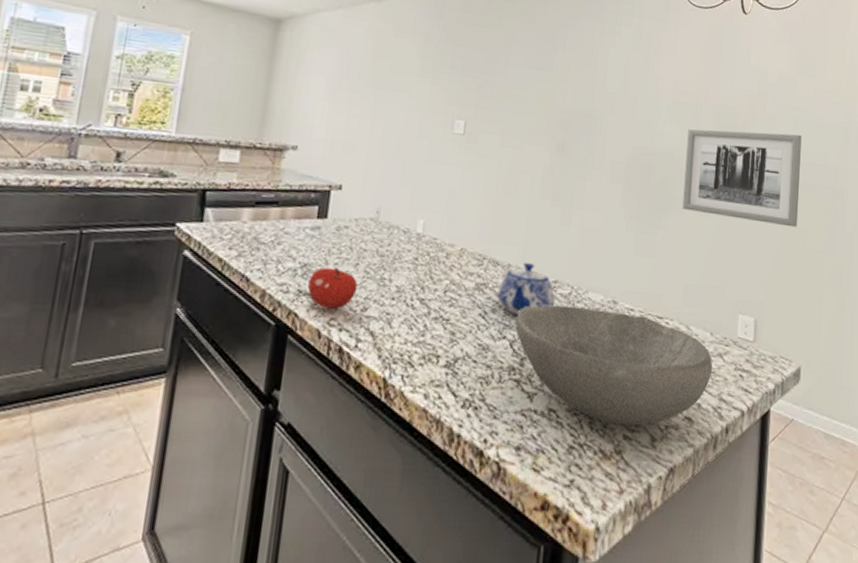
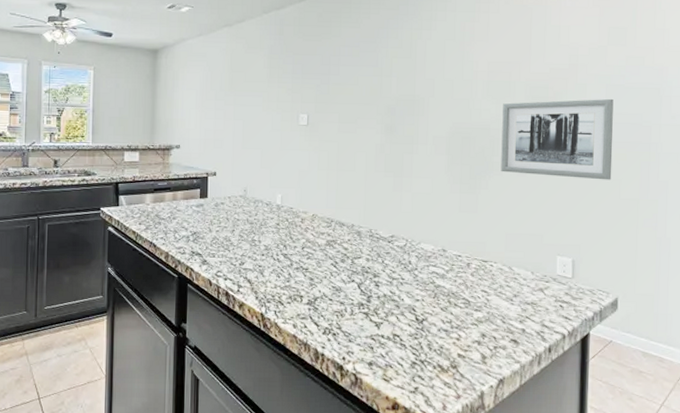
fruit: present [307,267,358,310] -> none [198,234,235,265]
teapot: present [497,263,556,315] -> none [345,223,393,263]
bowl: present [516,305,713,426] -> none [362,254,535,347]

